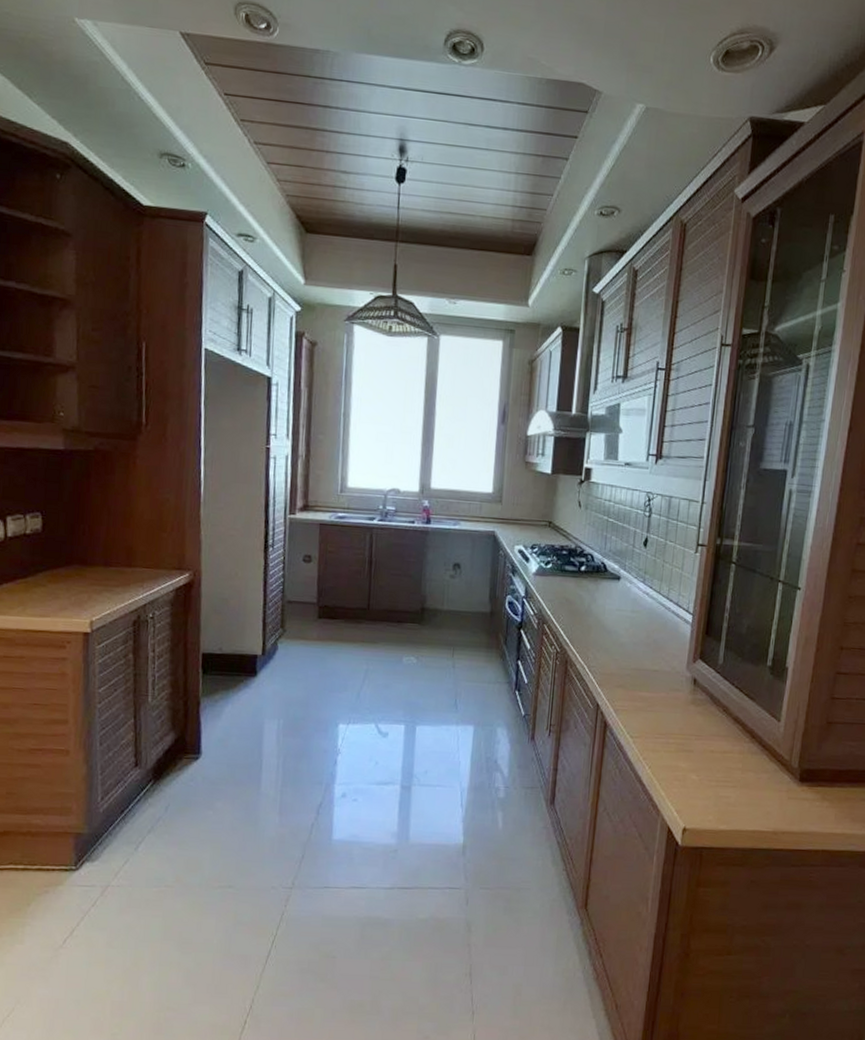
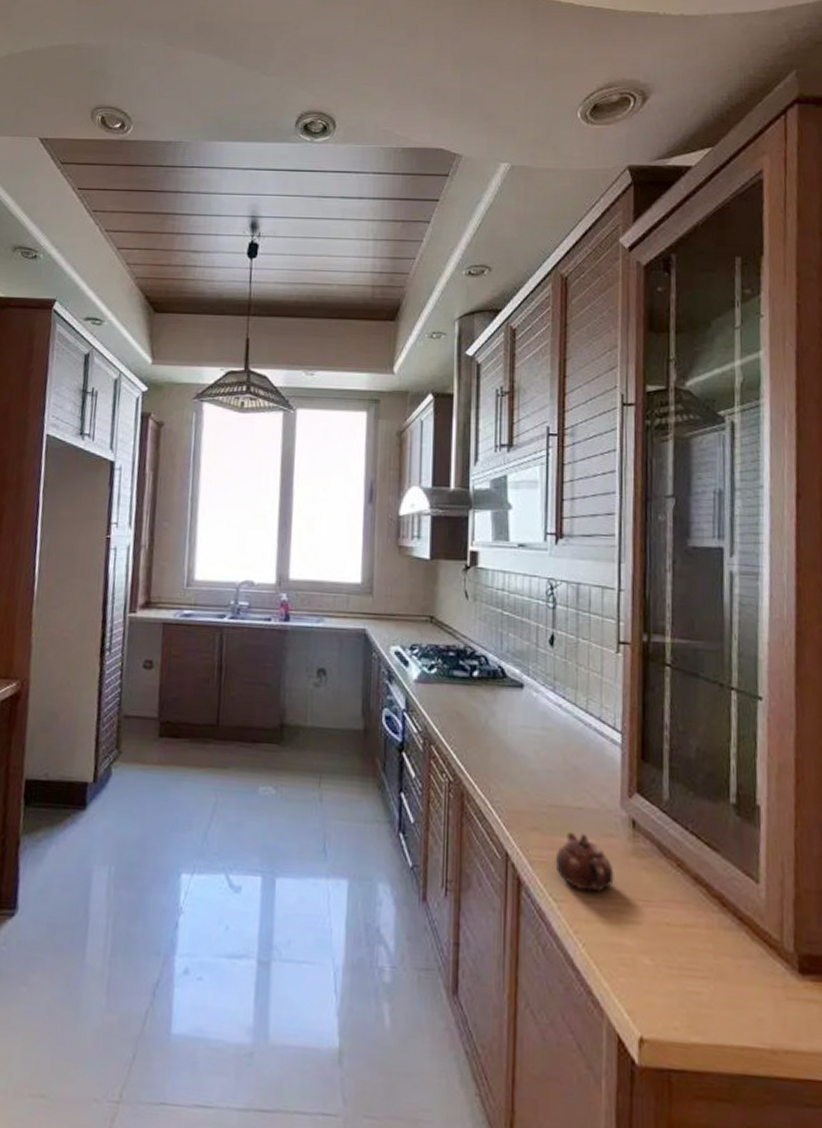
teapot: none [633,688,677,731] -> present [555,831,614,892]

